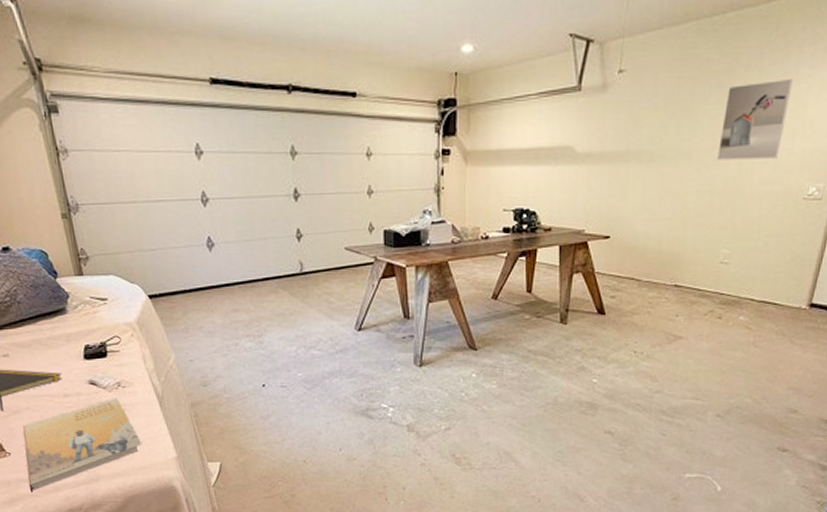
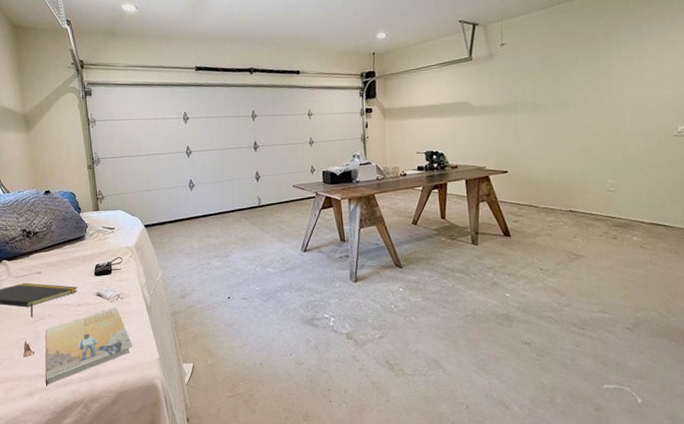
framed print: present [717,78,793,160] -> none [591,42,648,108]

